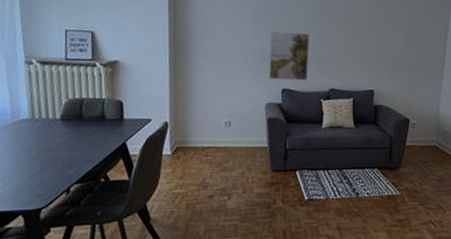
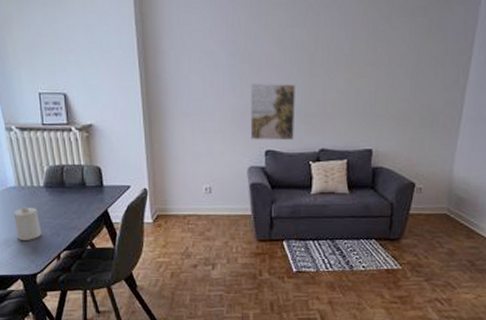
candle: none [22,137,52,174] -> present [13,205,42,240]

